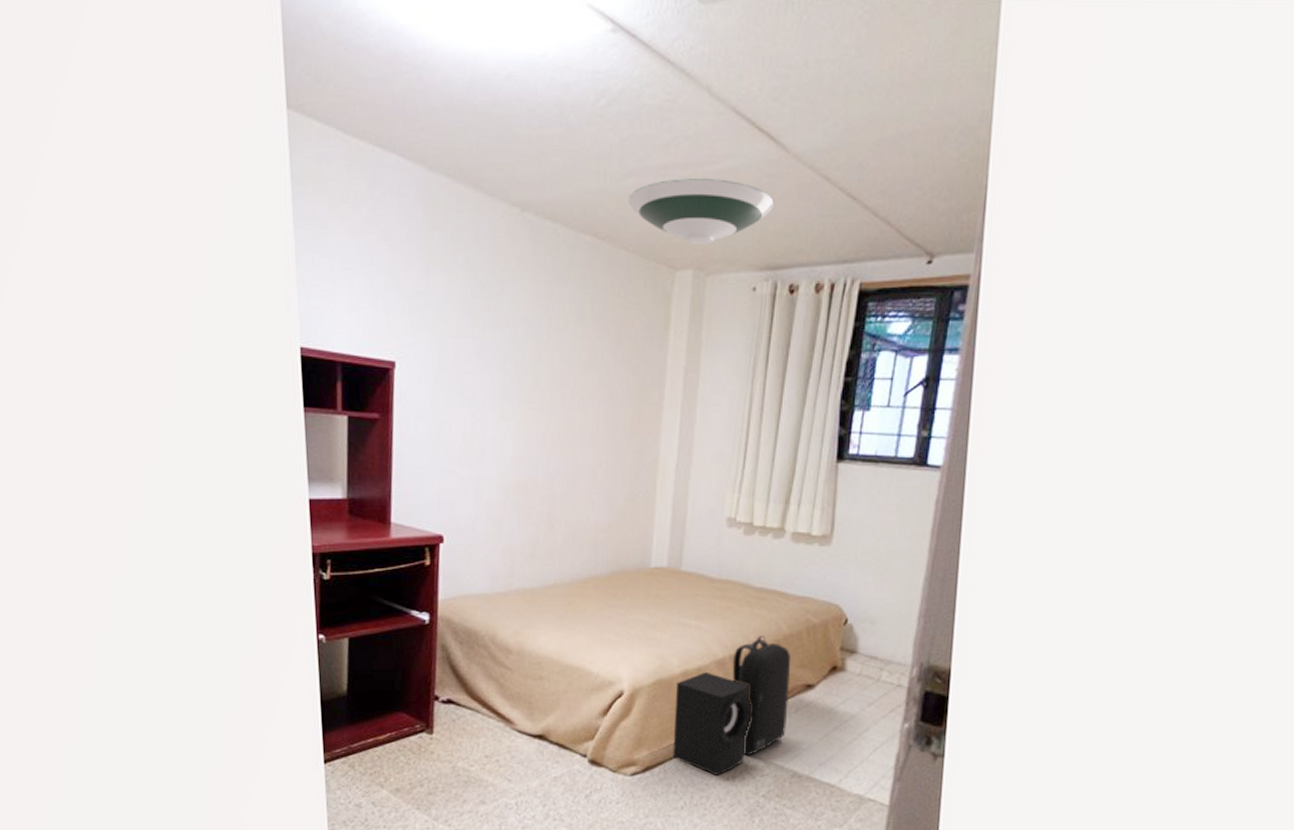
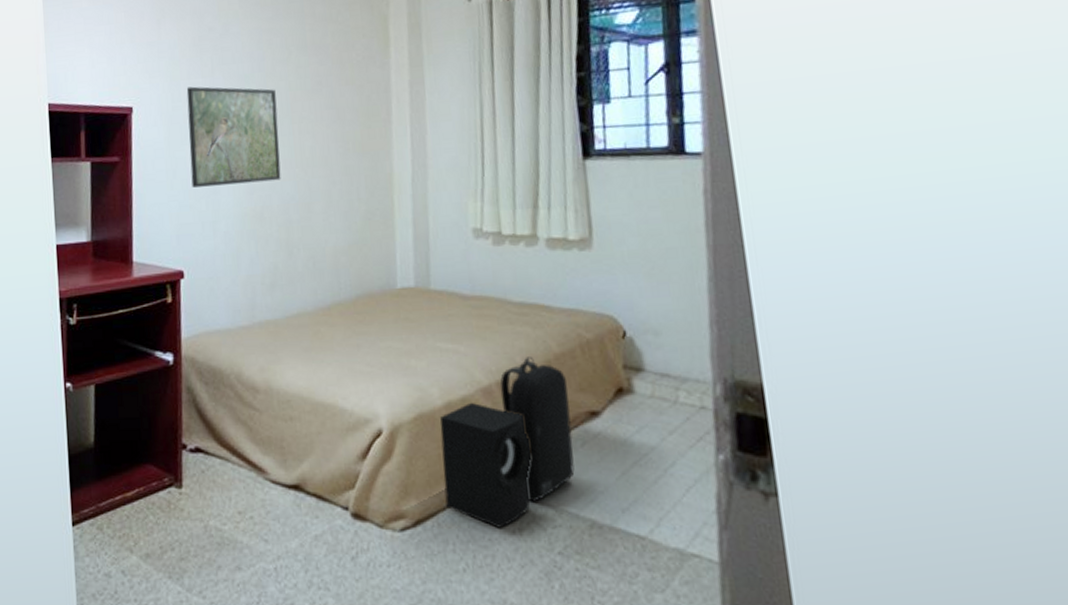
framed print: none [455,346,549,454] -> present [186,86,281,188]

